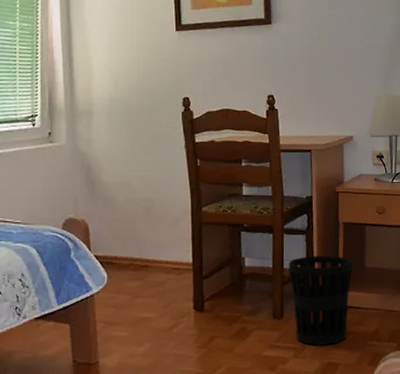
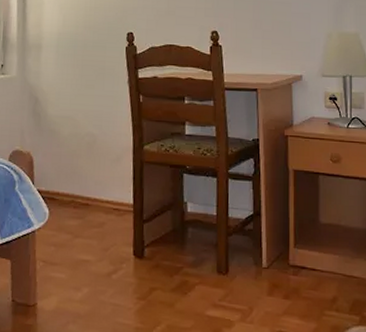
wastebasket: present [288,256,352,345] -> none [233,205,305,310]

